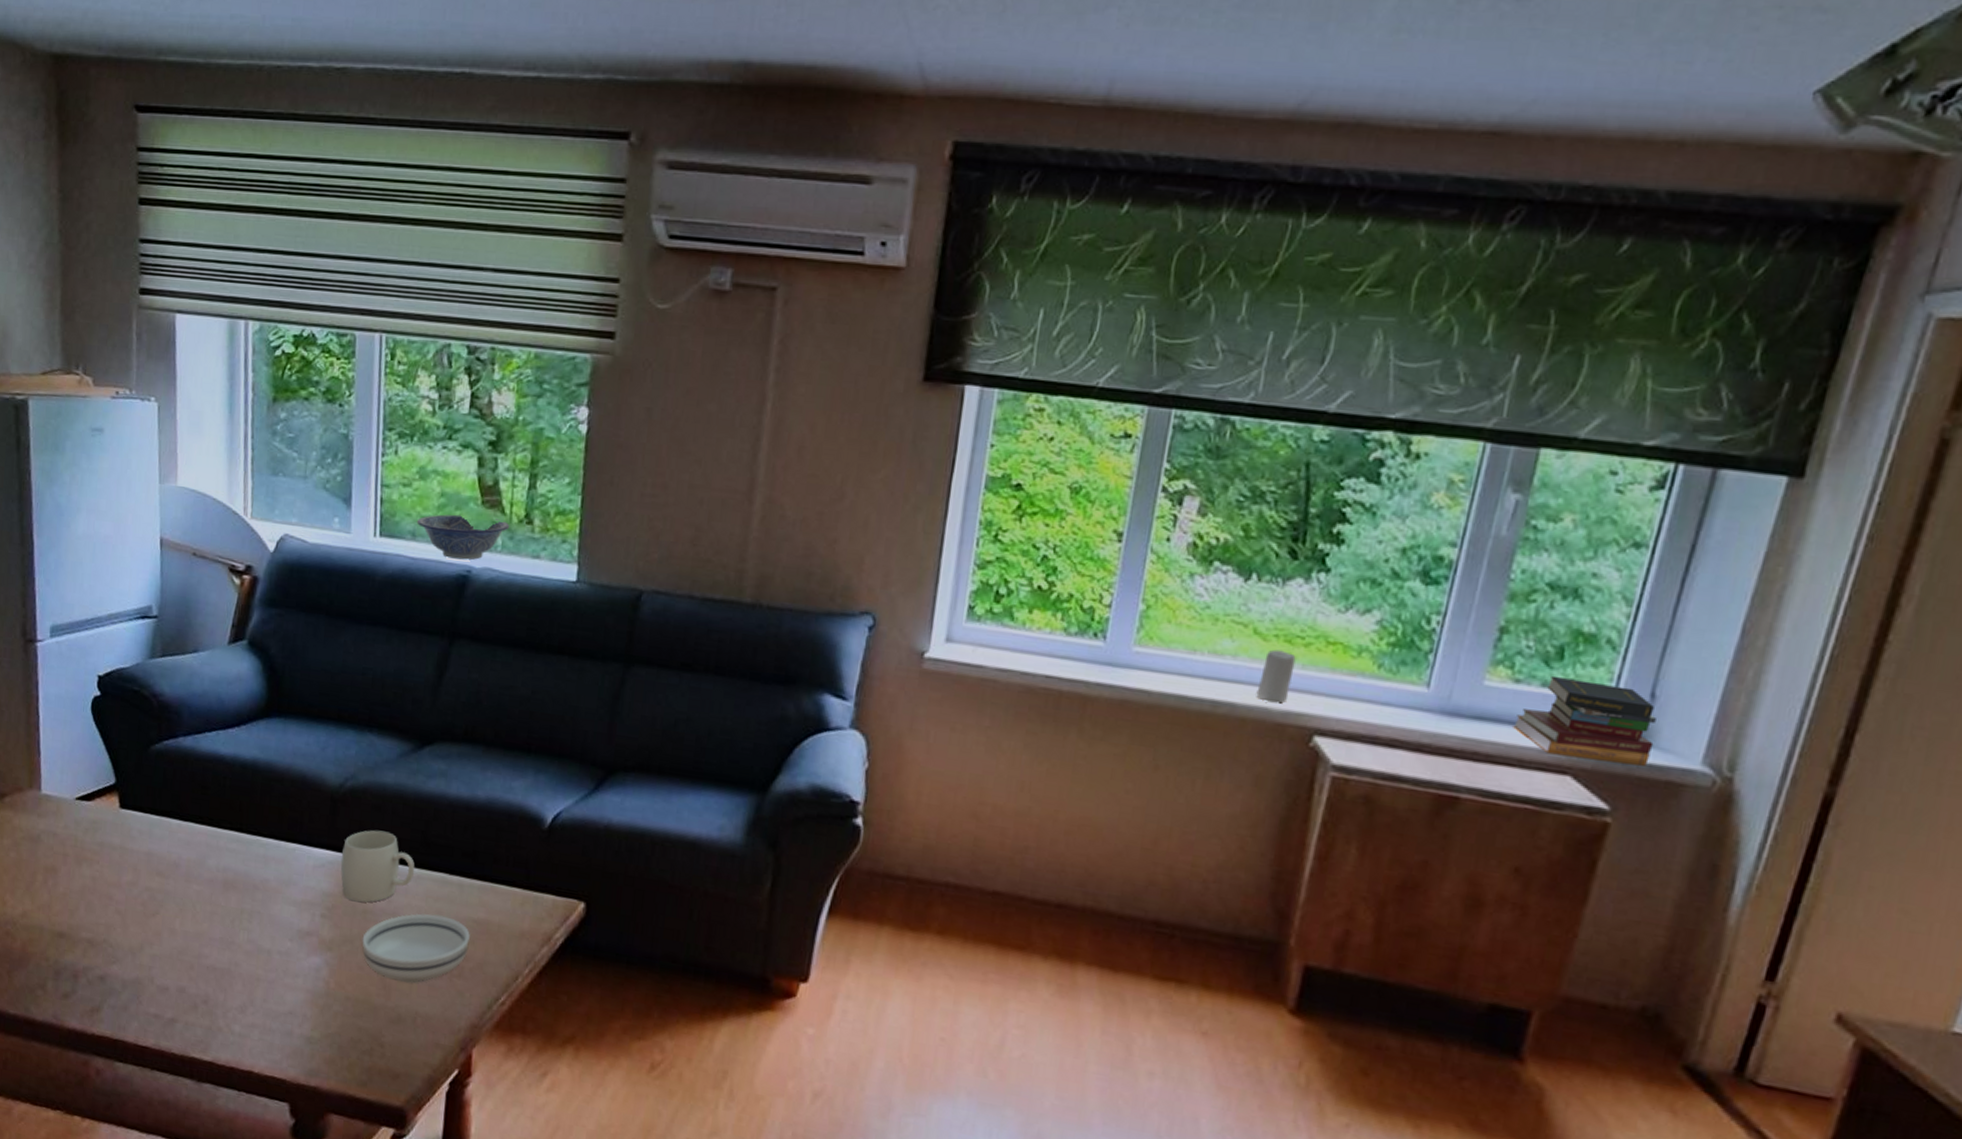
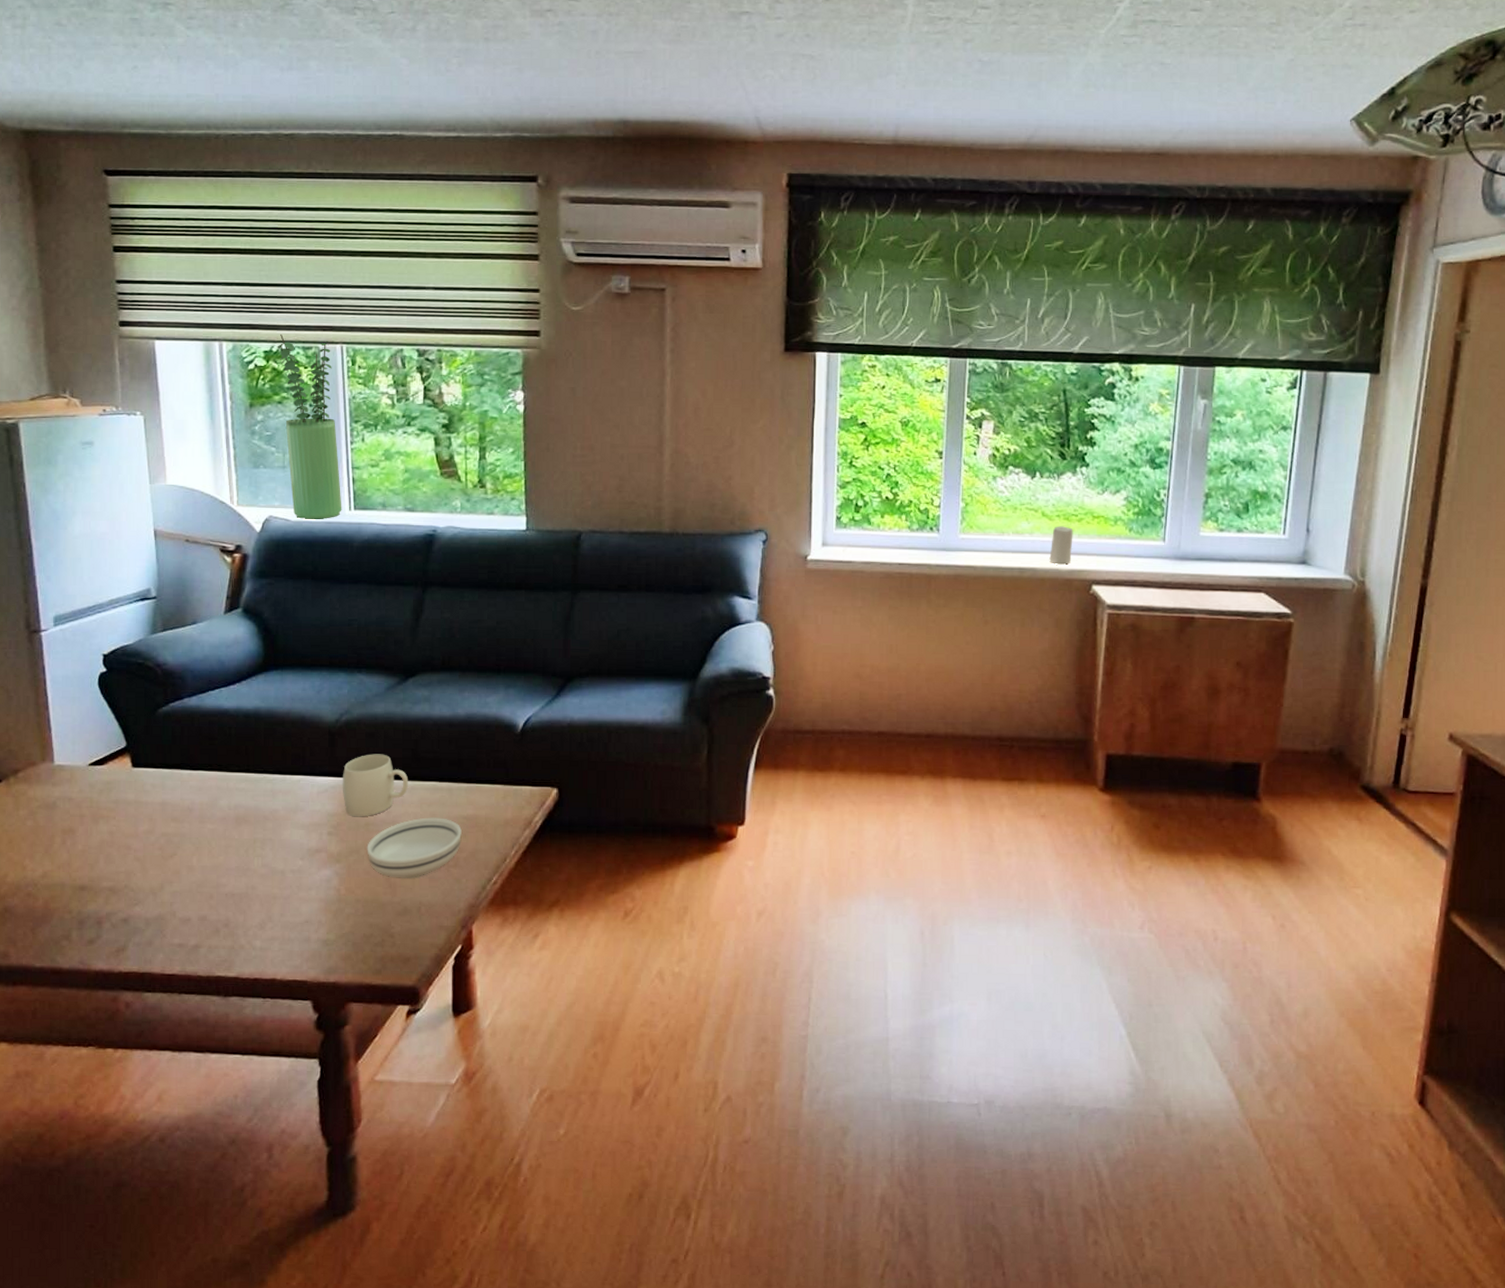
vase: none [308,316,368,544] -> present [277,335,342,519]
decorative bowl: present [416,514,510,561] -> none [385,486,466,523]
books: present [1513,675,1656,766] -> none [1223,524,1313,580]

